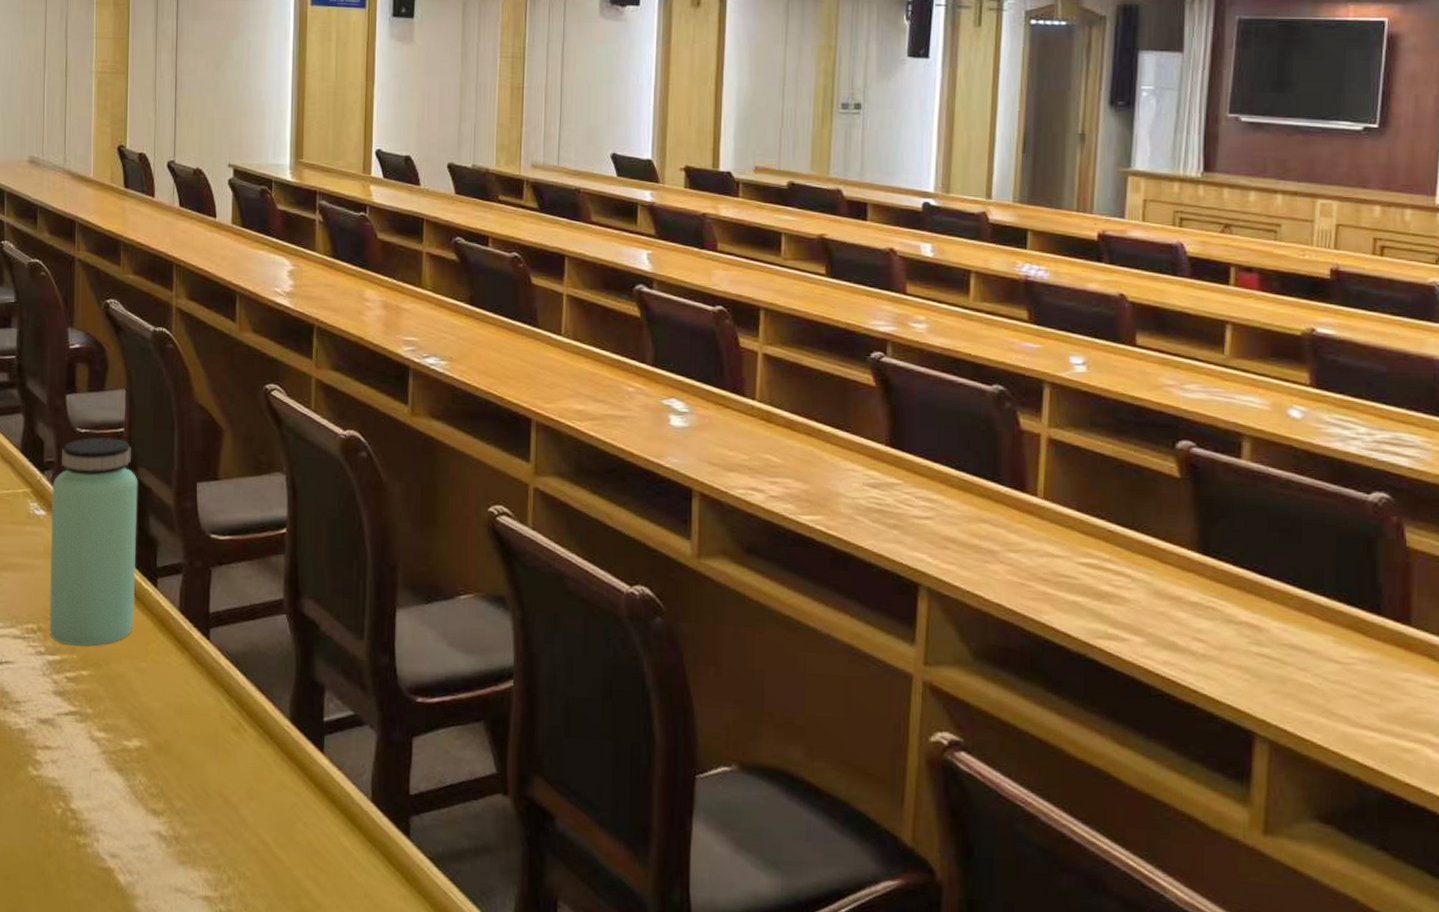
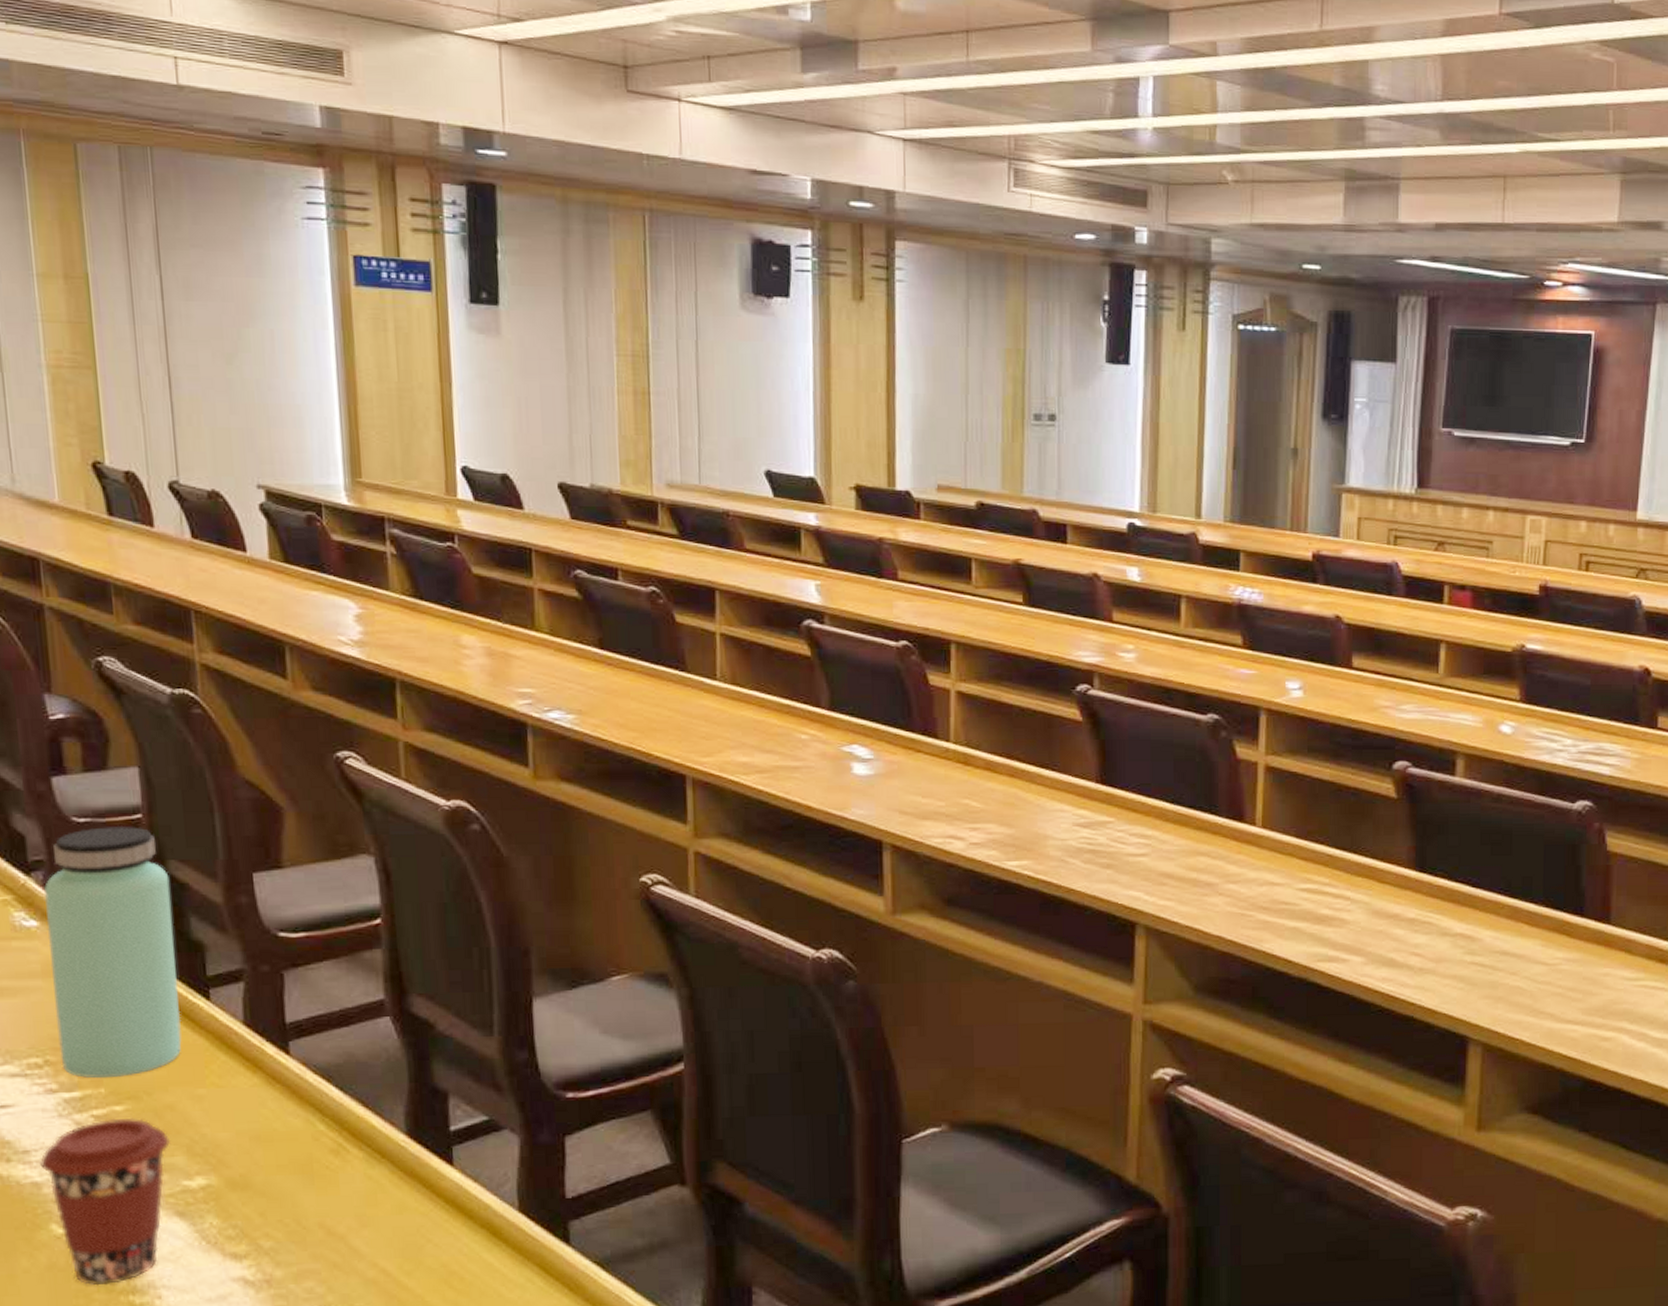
coffee cup: none [26,681,119,824] -> present [40,1117,171,1286]

